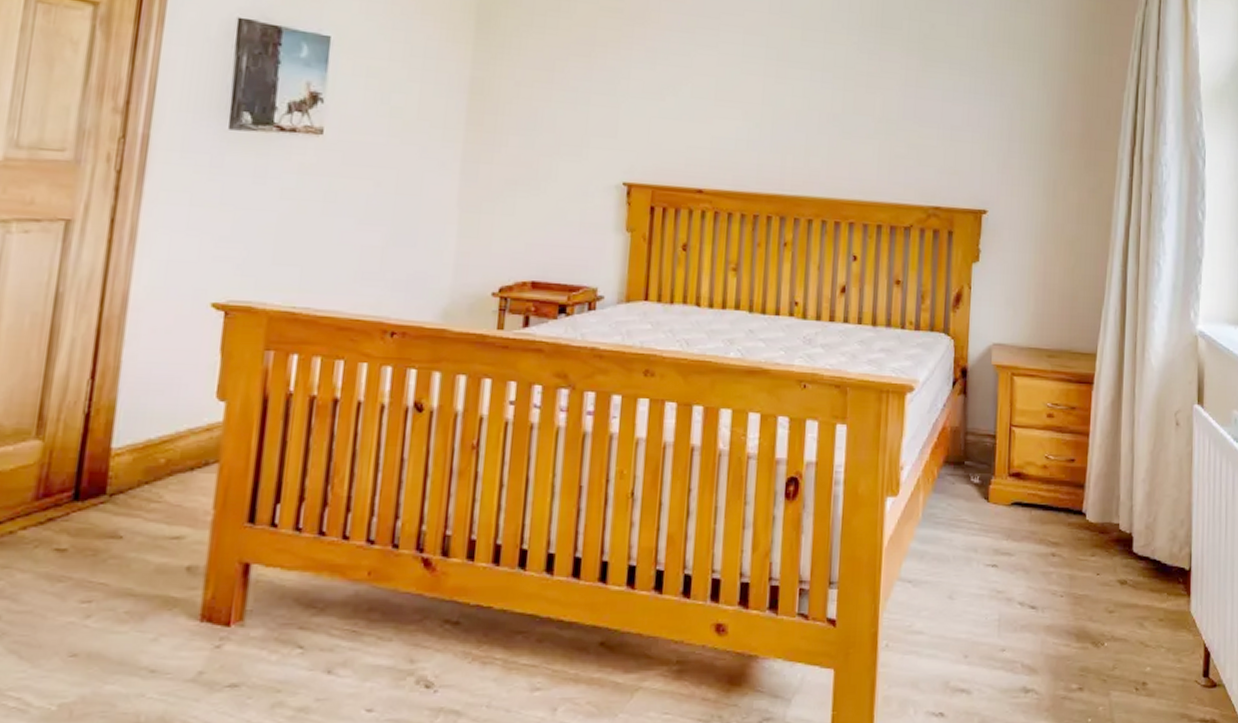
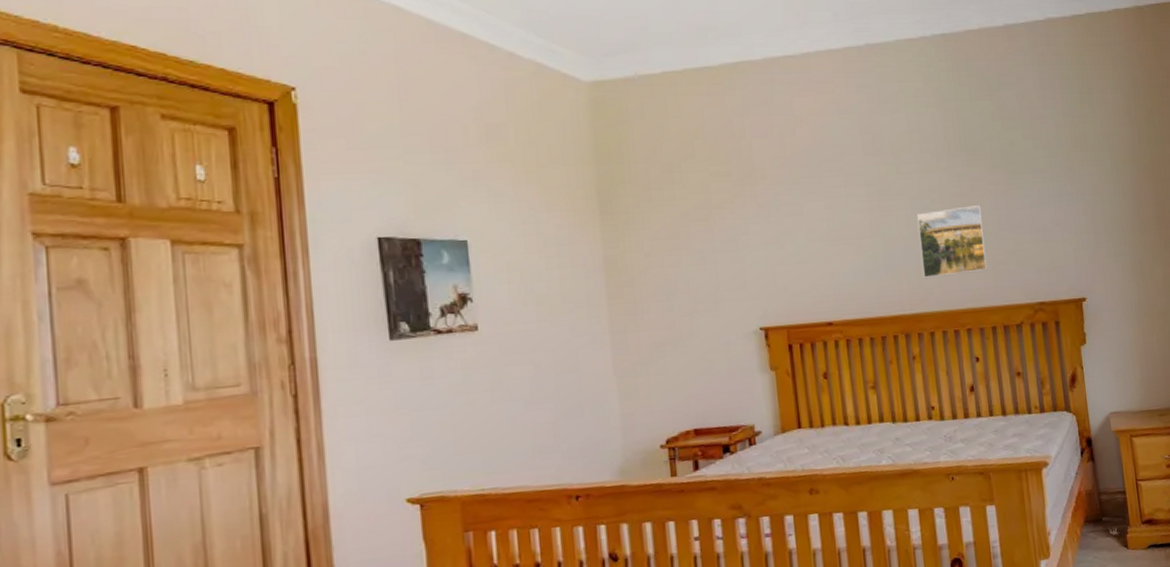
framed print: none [811,86,888,162] -> present [916,205,988,279]

